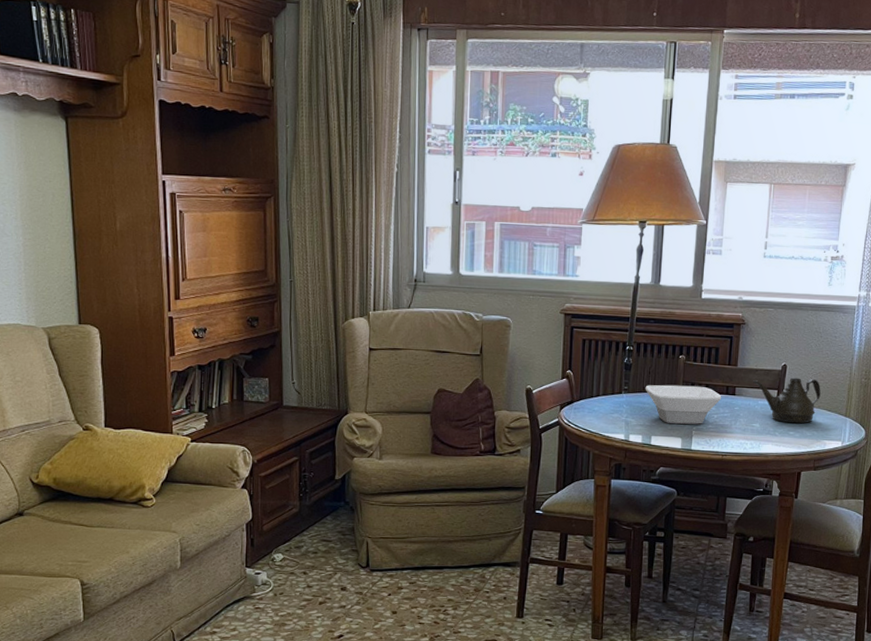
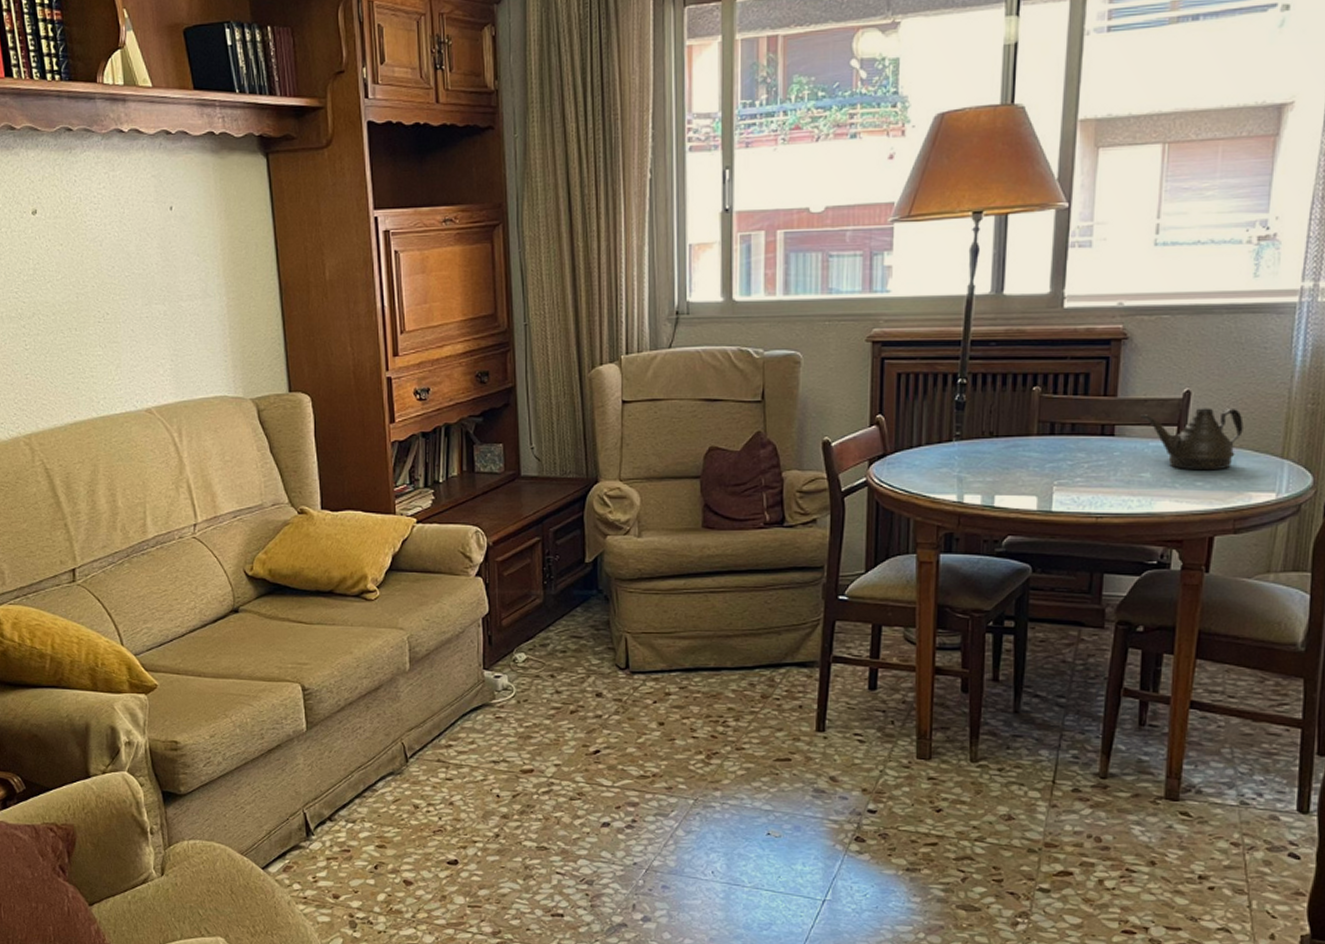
bowl: present [645,384,722,424] -> none [984,426,1095,477]

